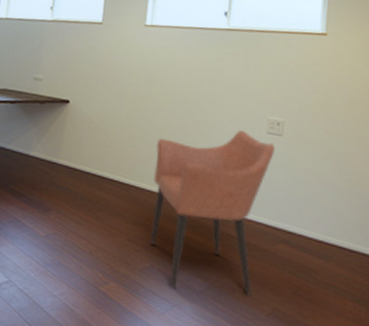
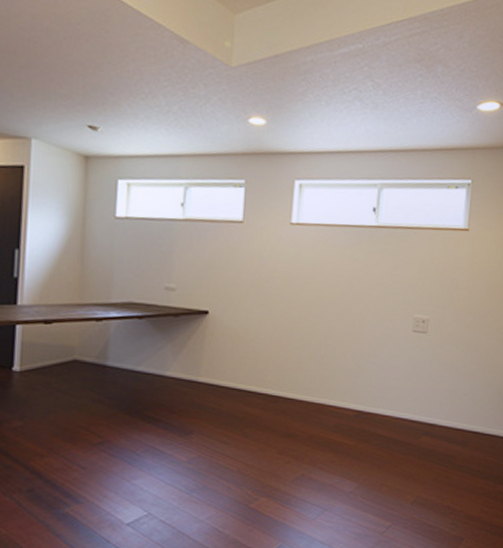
armchair: present [151,129,275,297] -> none [301,330,420,494]

